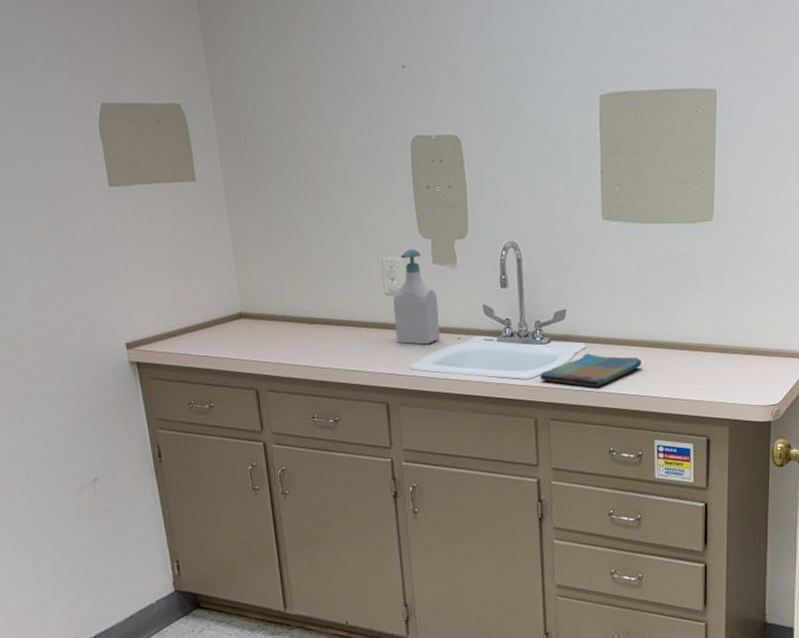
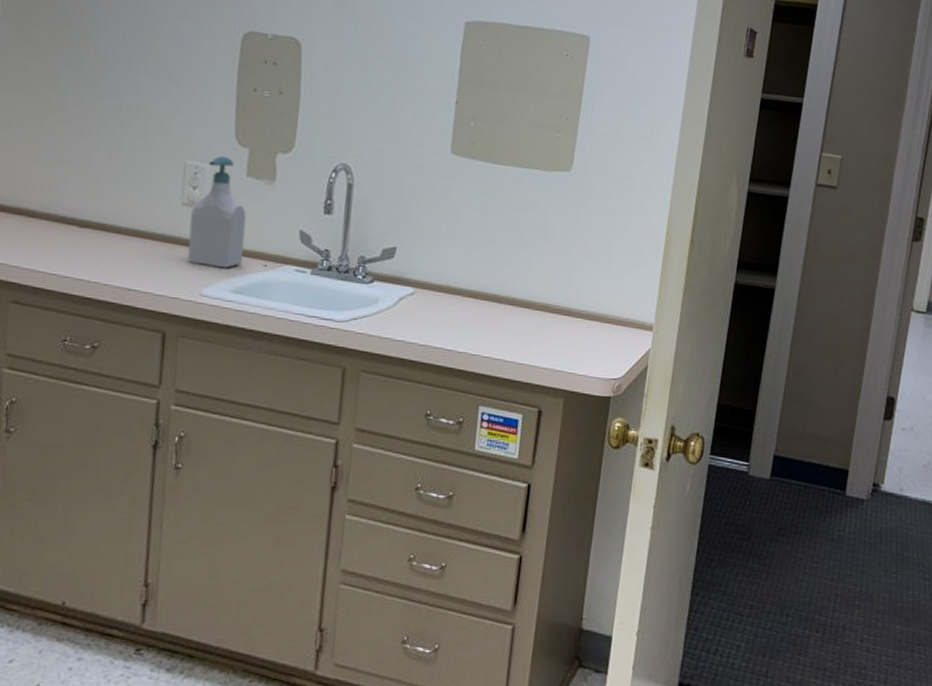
dish towel: present [540,353,641,387] -> none [355,299,475,339]

